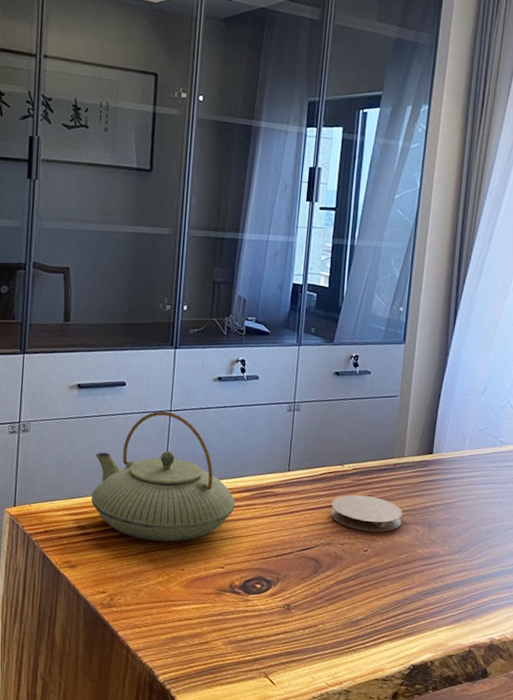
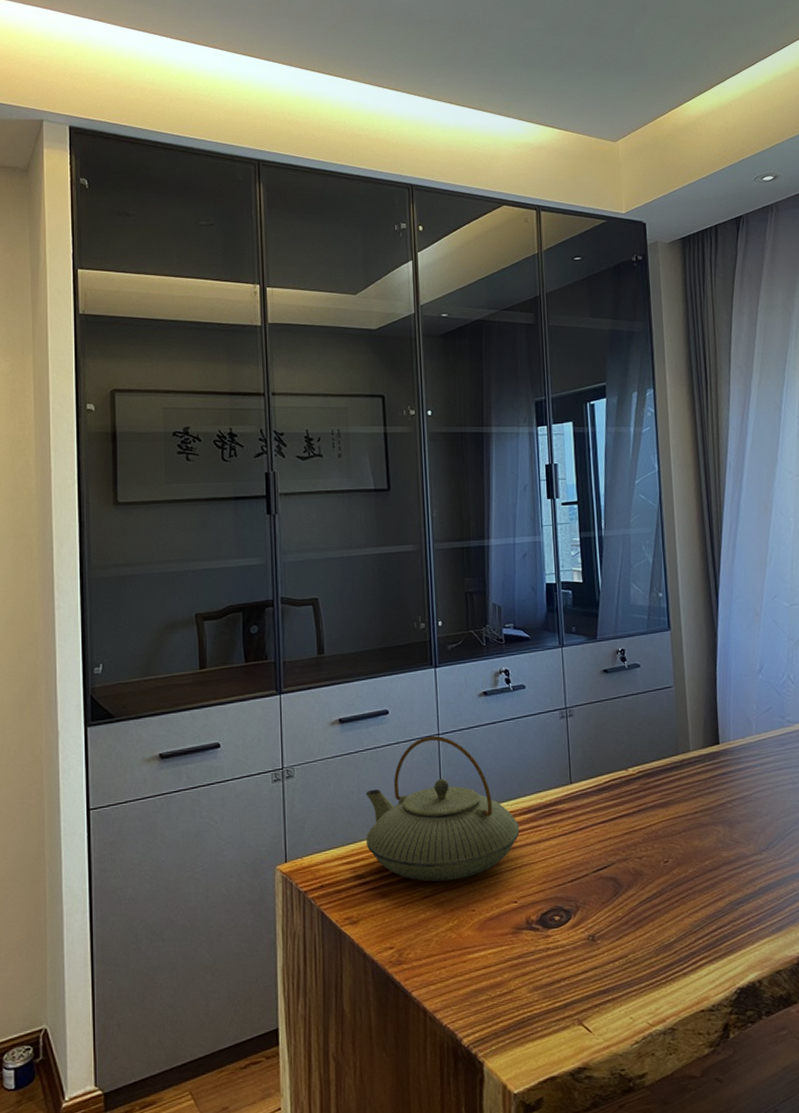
coaster: present [330,494,403,533] -> none [621,799,700,840]

